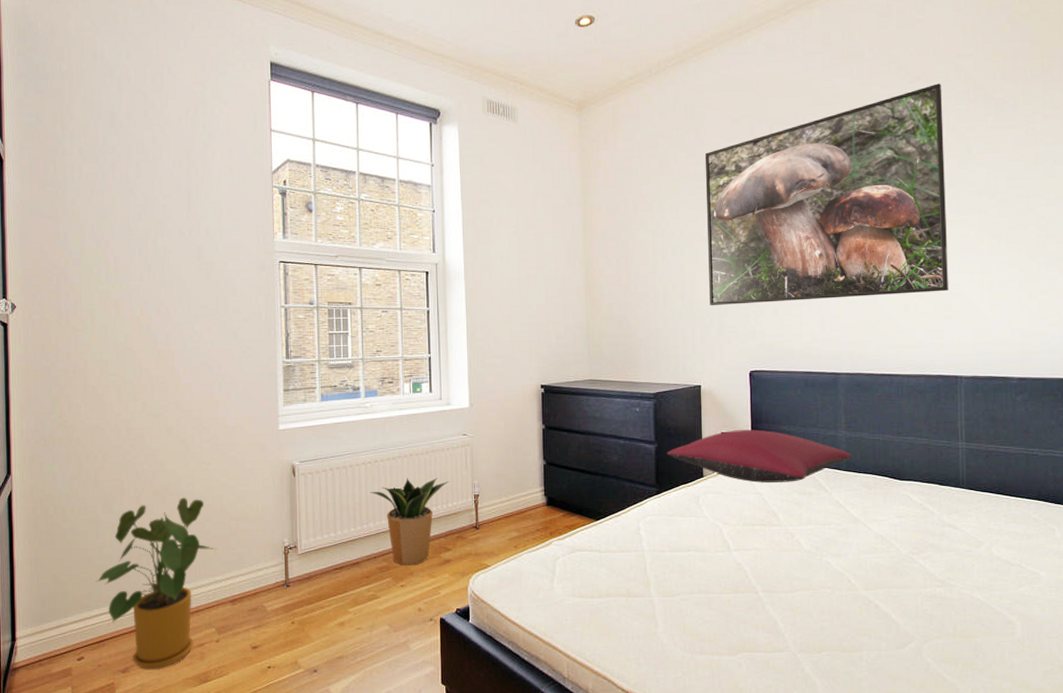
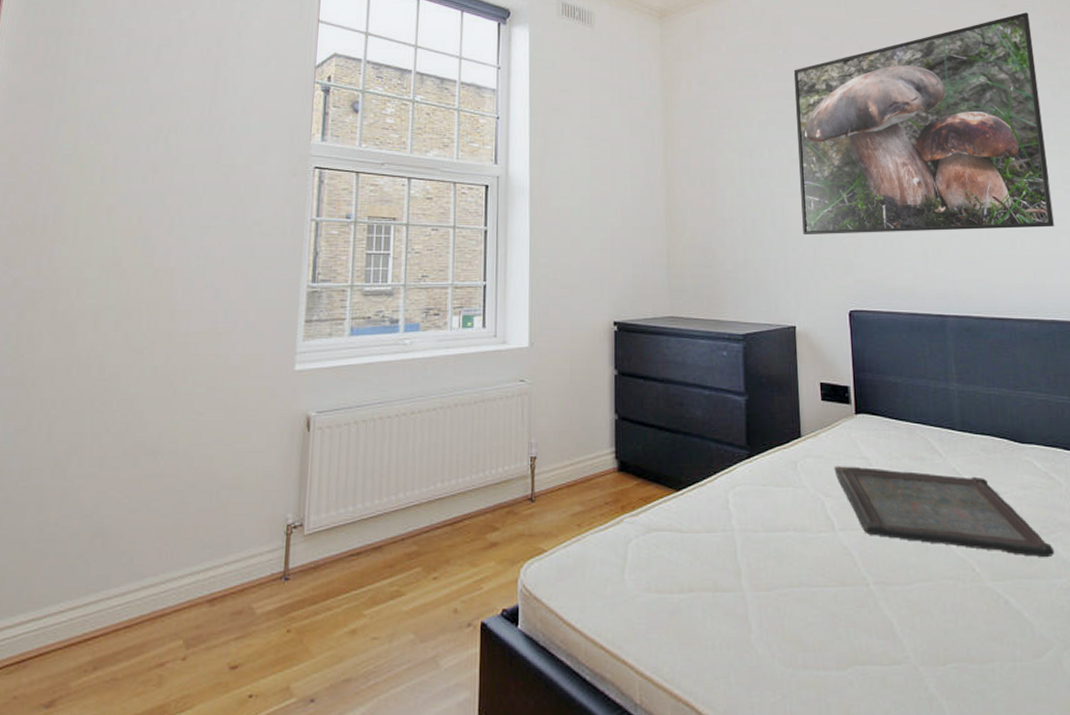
house plant: present [96,498,216,670] -> none [28,458,197,702]
potted plant: present [370,477,450,565] -> none [402,434,501,550]
pillow: present [667,429,852,483] -> none [759,380,967,445]
serving tray: none [731,500,923,572] -> present [834,466,1055,558]

